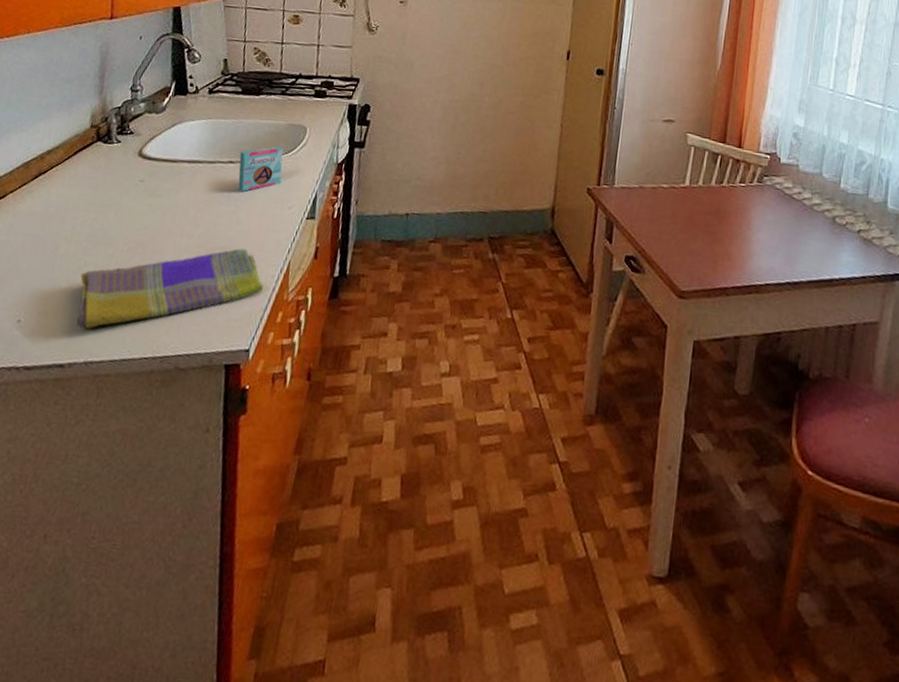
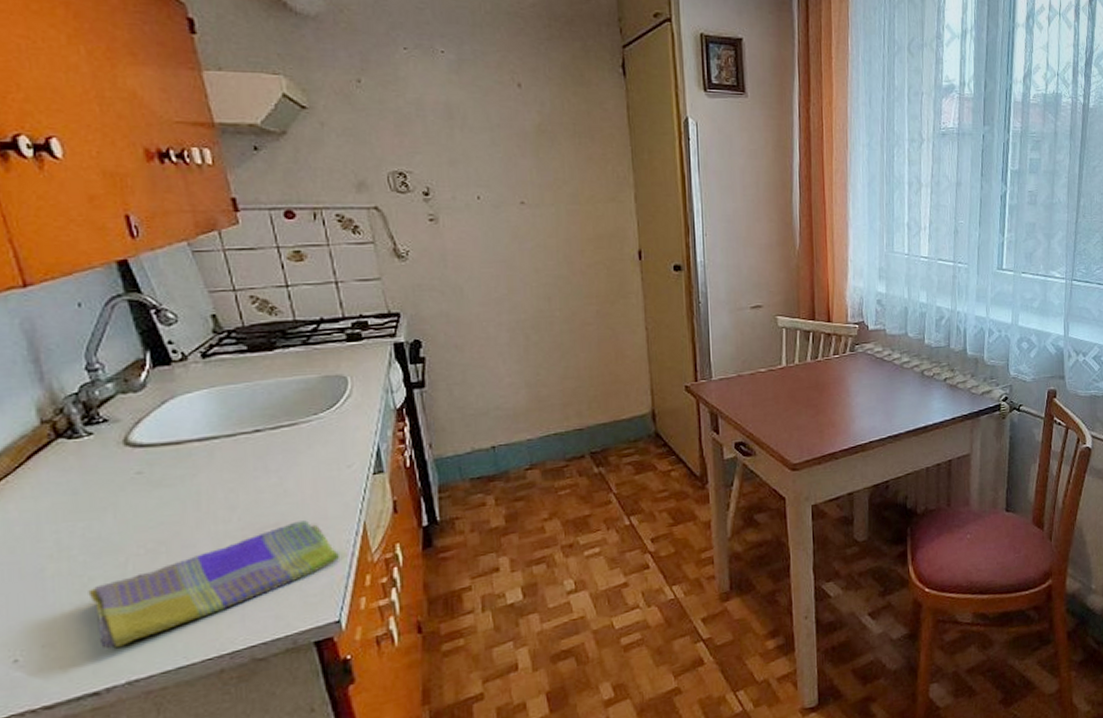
cosmetic container: present [238,146,284,191] -> none [265,403,330,460]

